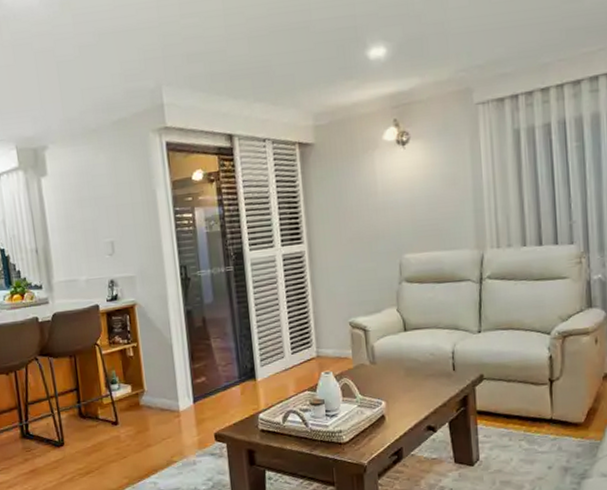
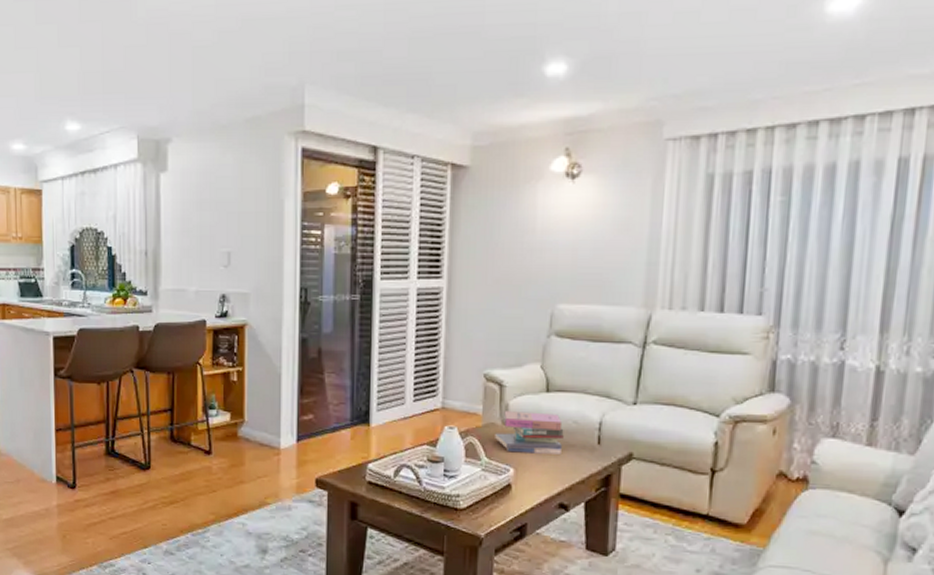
books: none [365,349,424,388] -> present [495,411,564,455]

